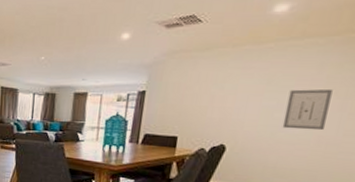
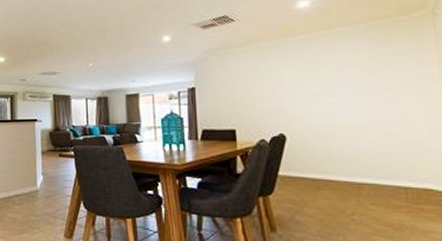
wall art: present [282,88,333,131] -> none [332,71,377,113]

